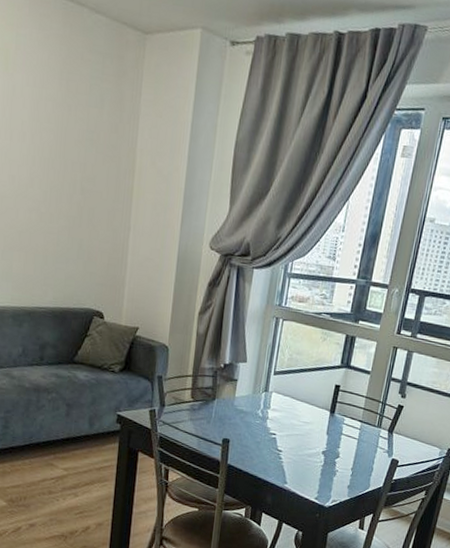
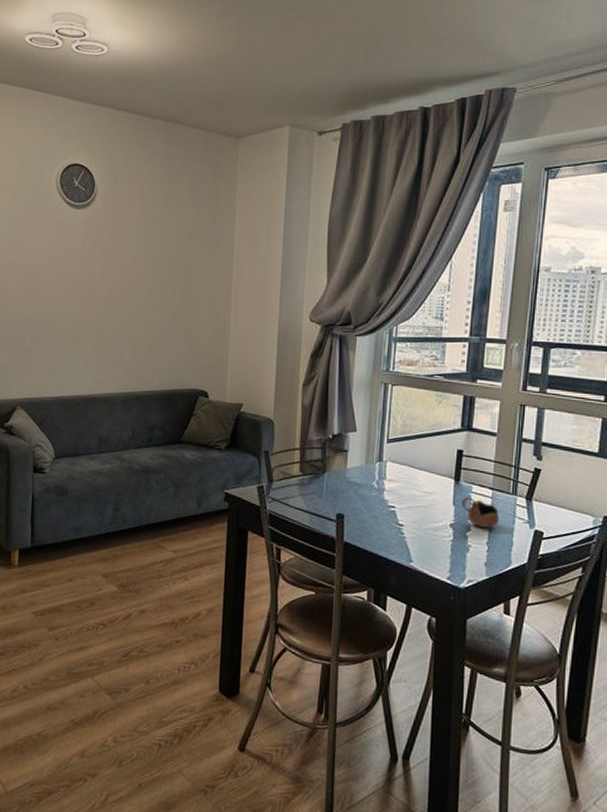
cup: none [334,427,365,456] -> present [461,497,499,528]

